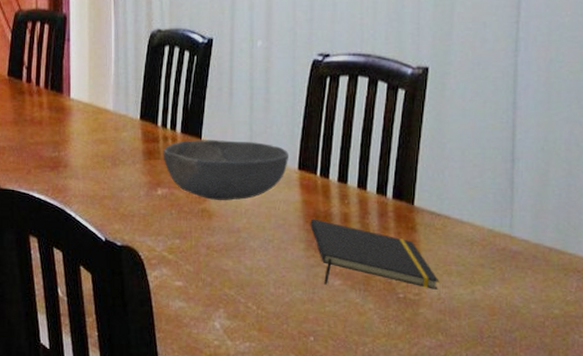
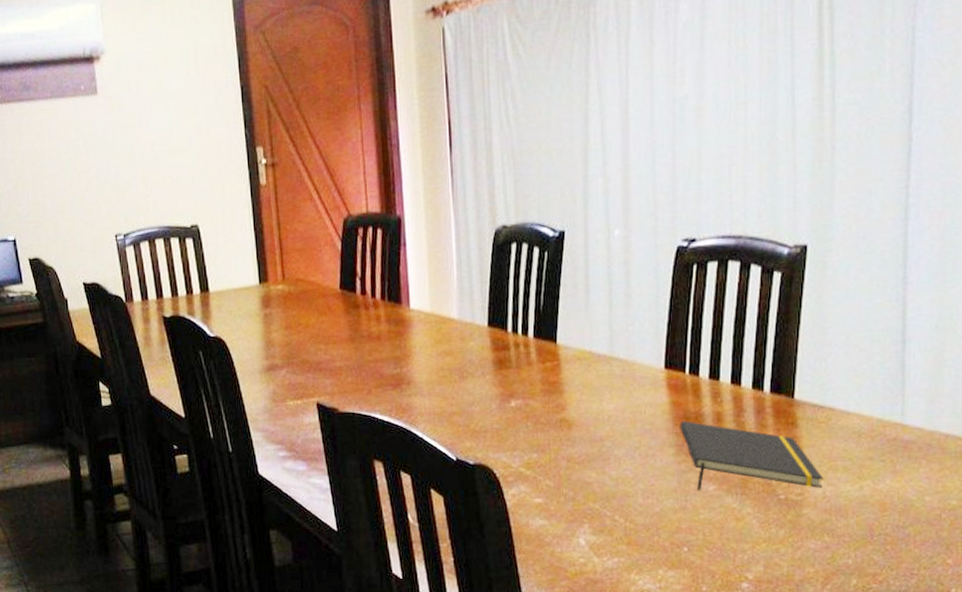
bowl: present [163,140,288,200] -> none [515,342,654,408]

